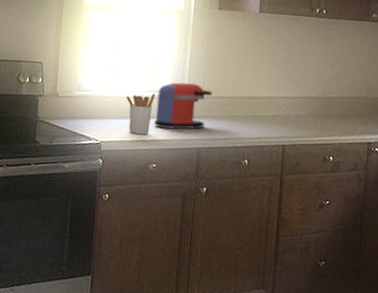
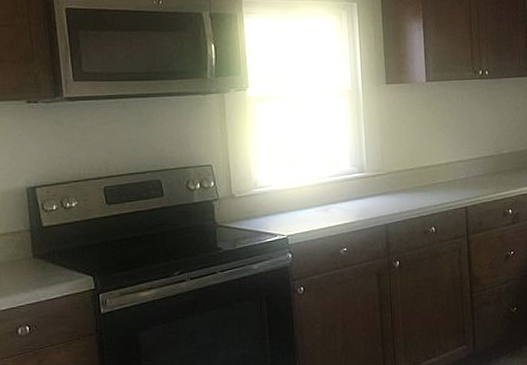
utensil holder: present [126,92,155,135] -> none [306,177,336,222]
coffee maker: present [153,82,213,130] -> none [338,161,393,211]

